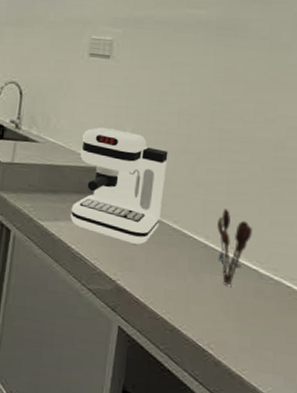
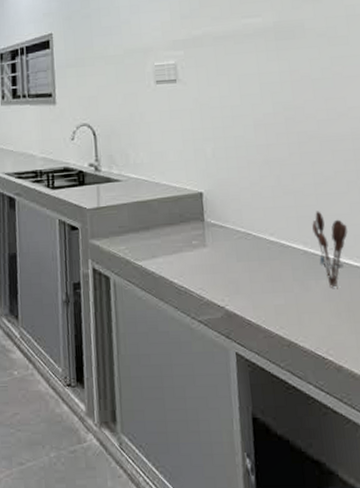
coffee maker: present [70,127,168,246] -> none [164,152,256,266]

